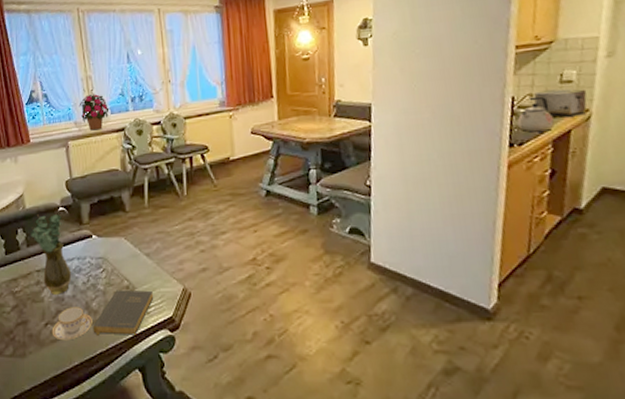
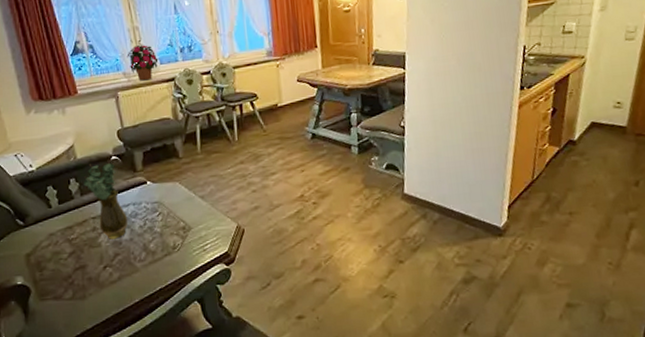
teacup: present [51,307,93,341] -> none [110,249,151,281]
book: present [93,289,153,336] -> none [151,229,209,274]
kettle: present [517,96,554,133] -> none [527,45,557,77]
toaster: present [533,88,587,117] -> none [541,38,583,63]

